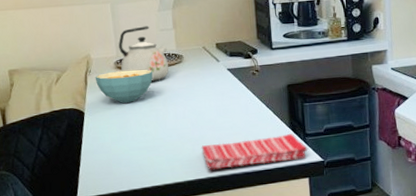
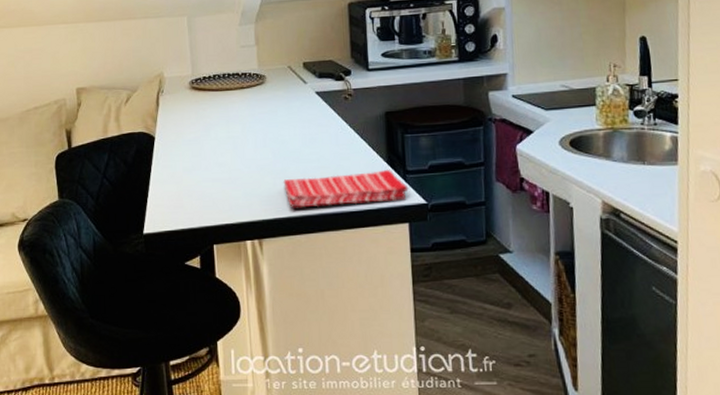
cereal bowl: present [95,69,153,103] -> none [167,90,232,128]
kettle: present [118,26,169,81] -> none [195,41,250,104]

